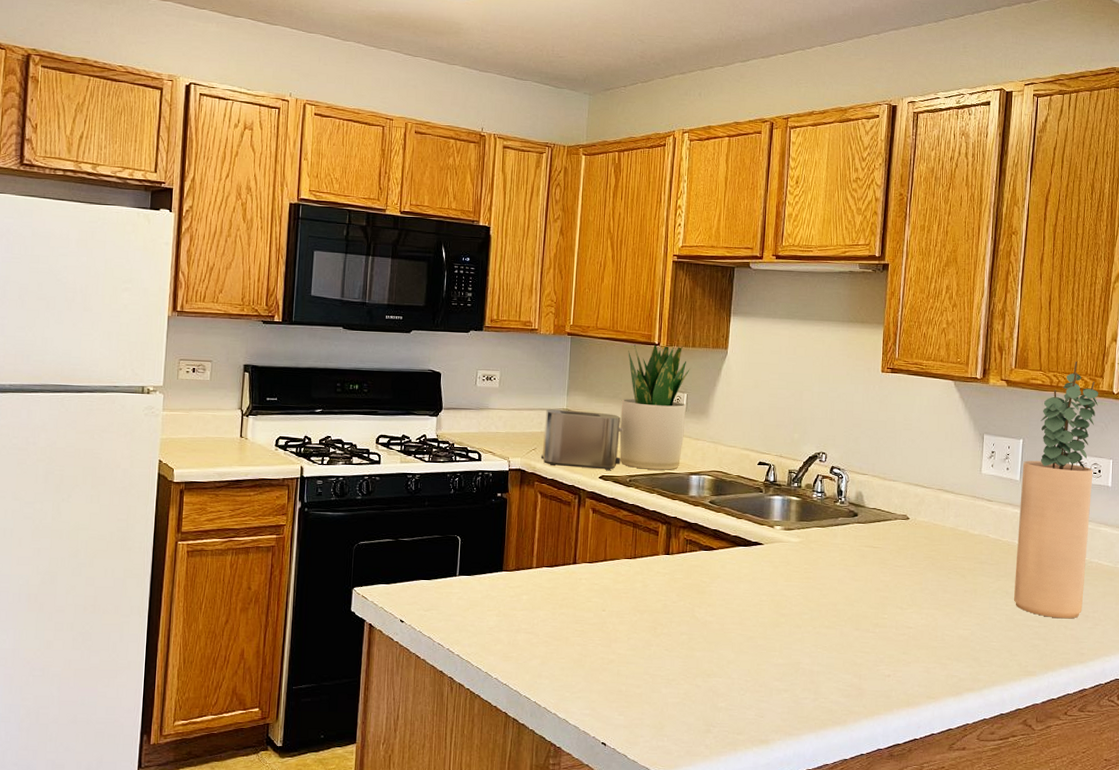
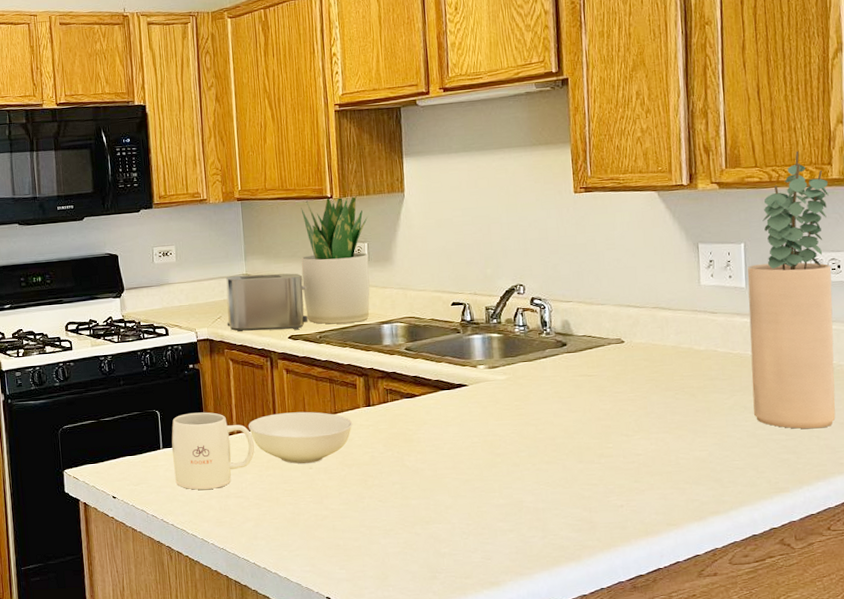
mug: none [467,542,552,622] -> present [171,412,255,490]
bowl: none [547,552,650,606] -> present [248,411,353,464]

